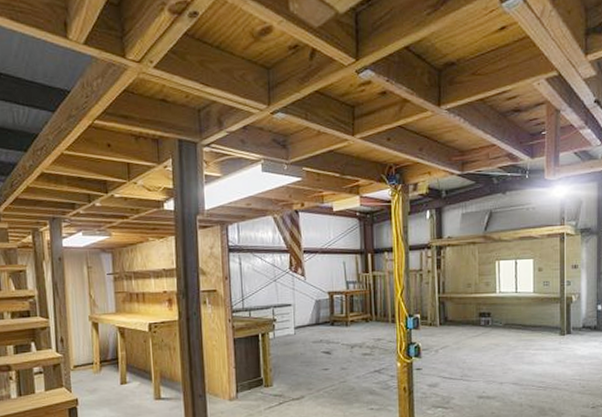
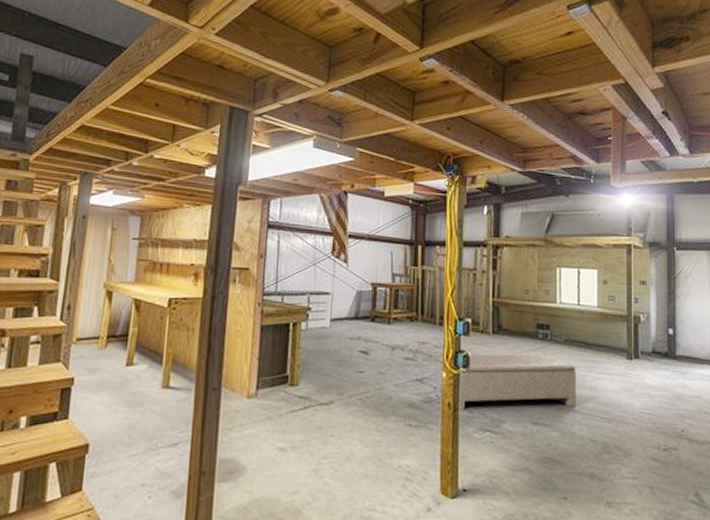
bench: none [392,339,516,394] -> present [436,354,577,412]

